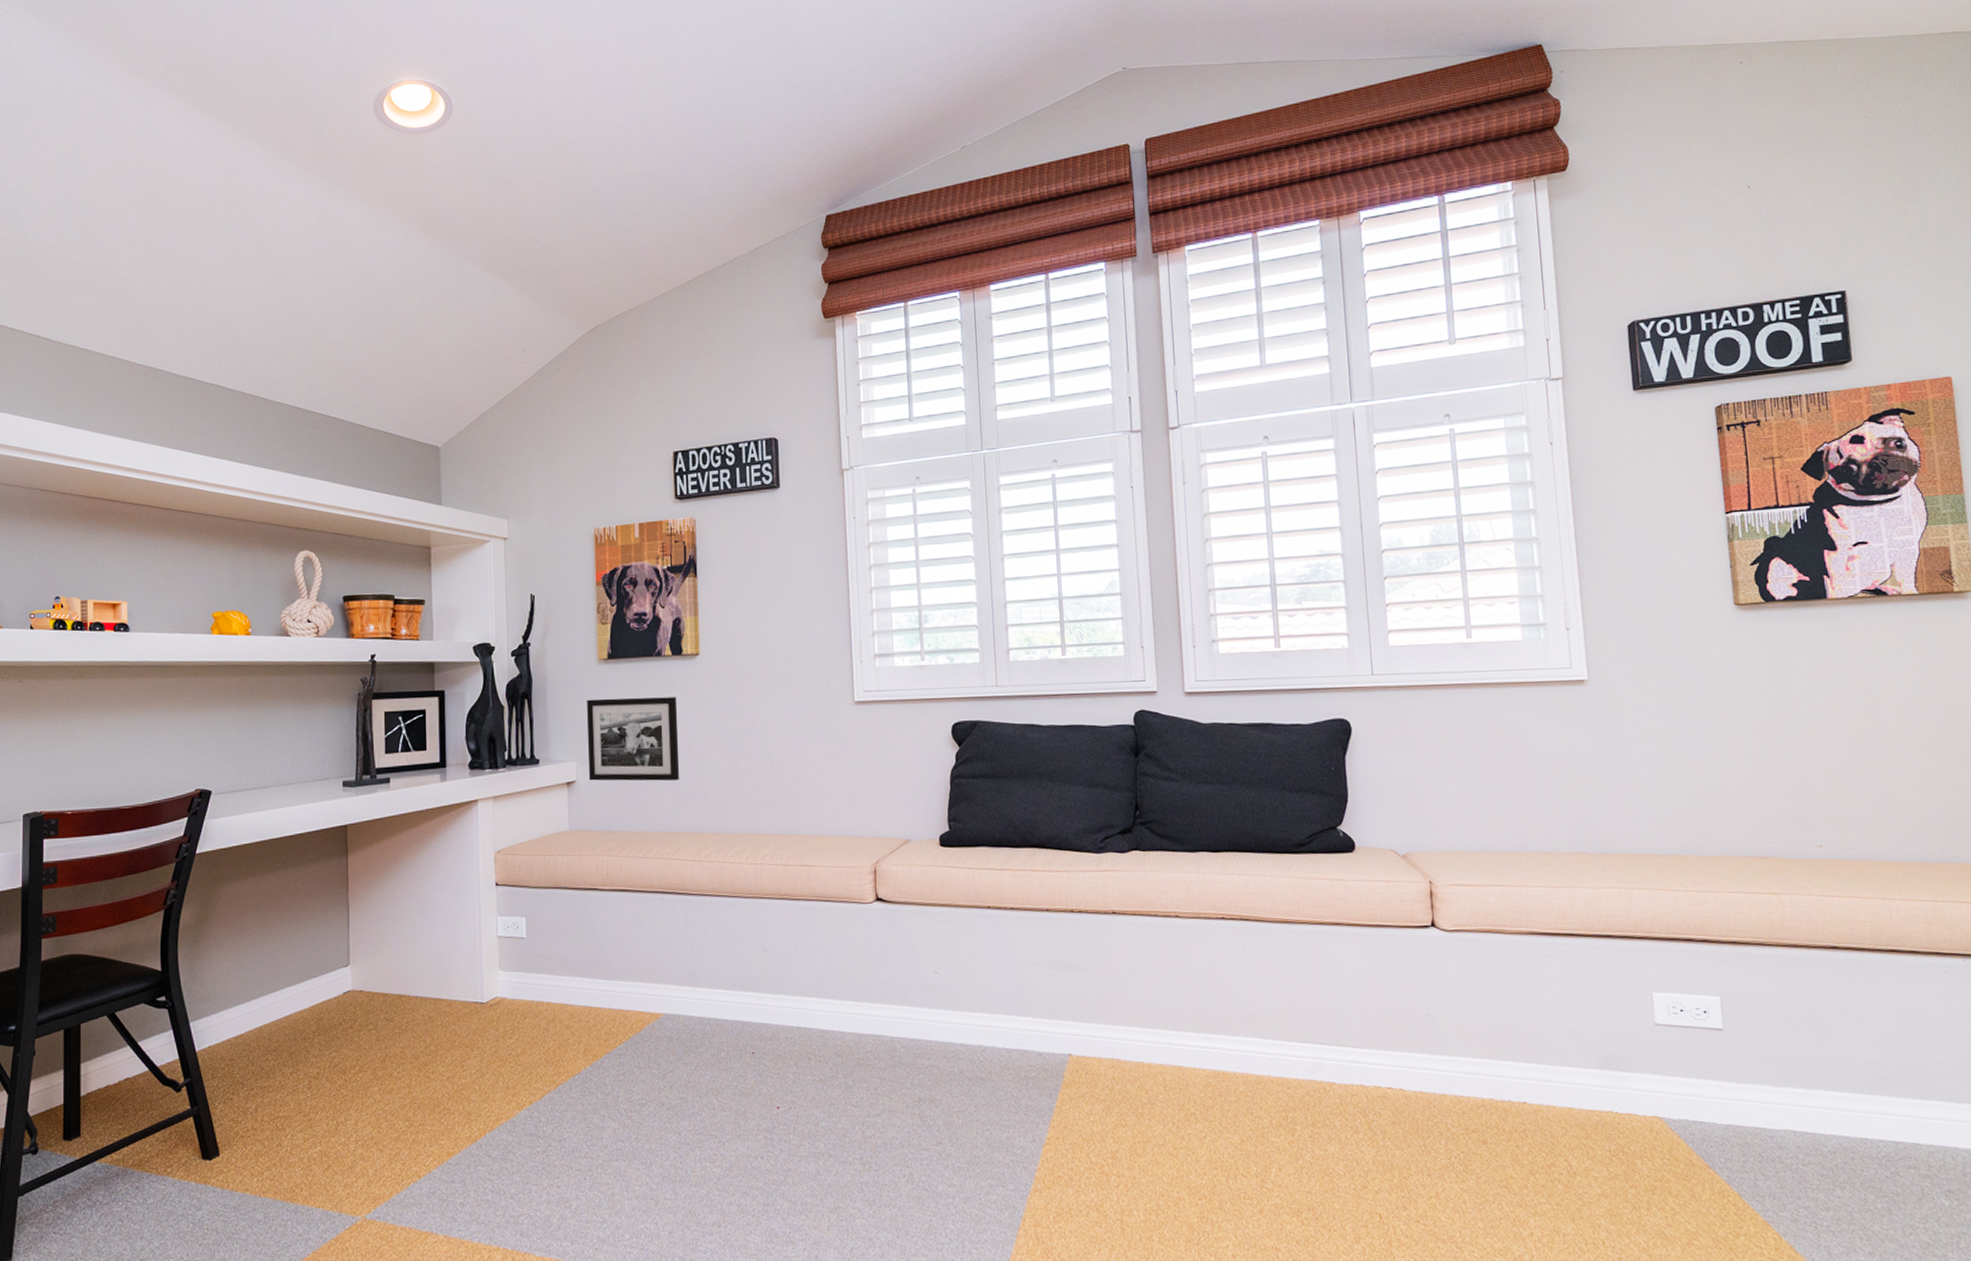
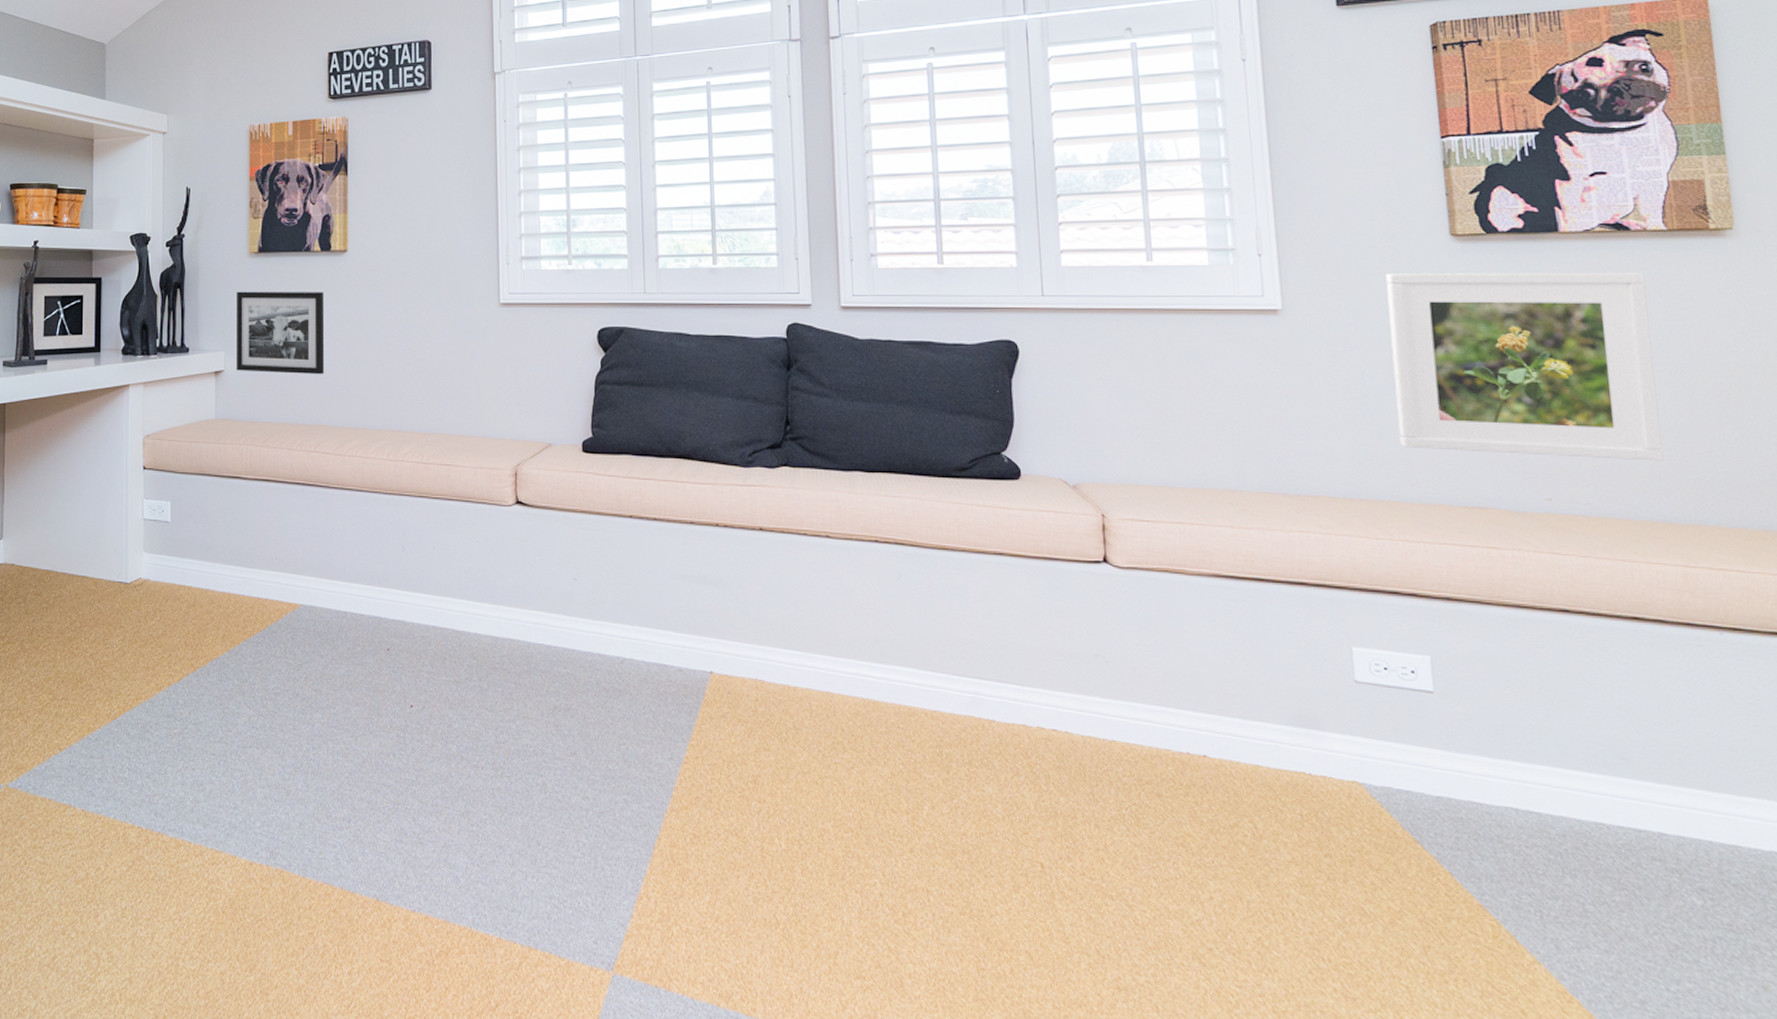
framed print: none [1678,634,1916,807] -> present [1385,272,1663,461]

